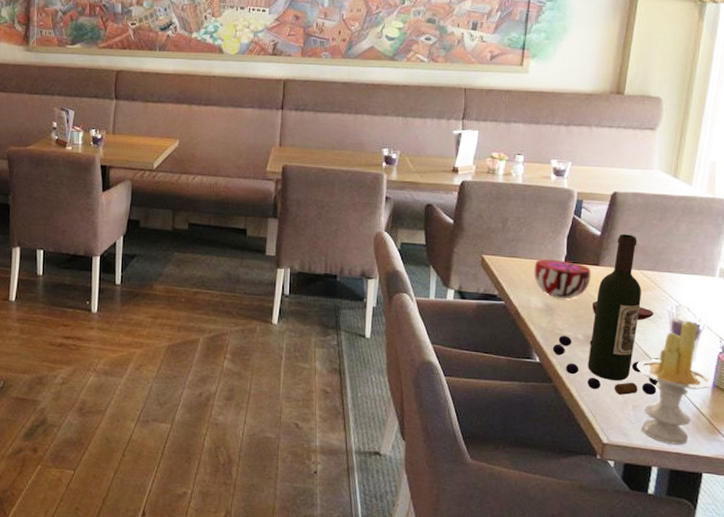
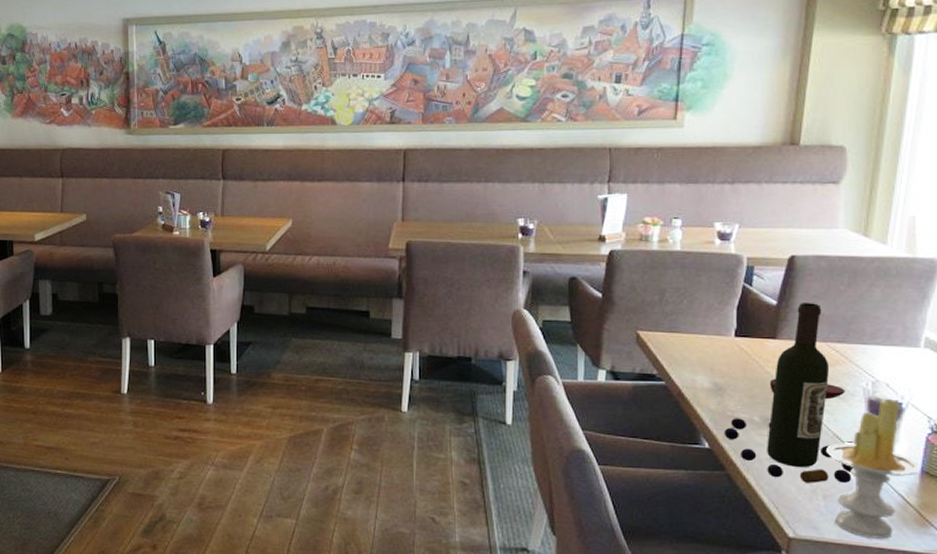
decorative bowl: present [534,260,591,299] -> none [698,334,767,378]

